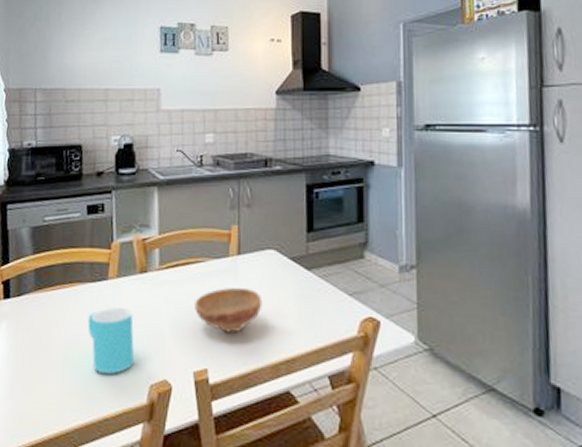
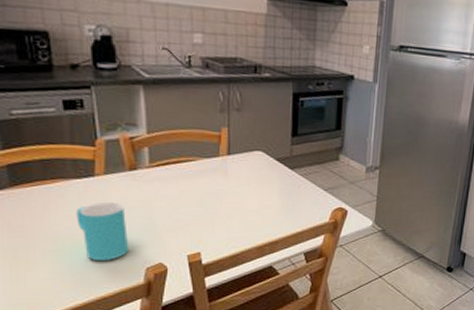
bowl: present [194,287,263,333] -> none [187,183,251,222]

